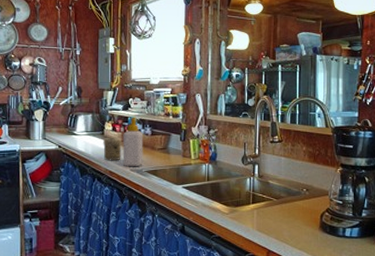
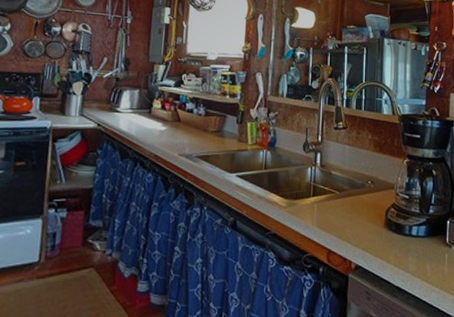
jar: present [103,137,122,161] -> none [149,116,171,144]
soap bottle: present [123,118,144,166] -> none [171,96,196,150]

